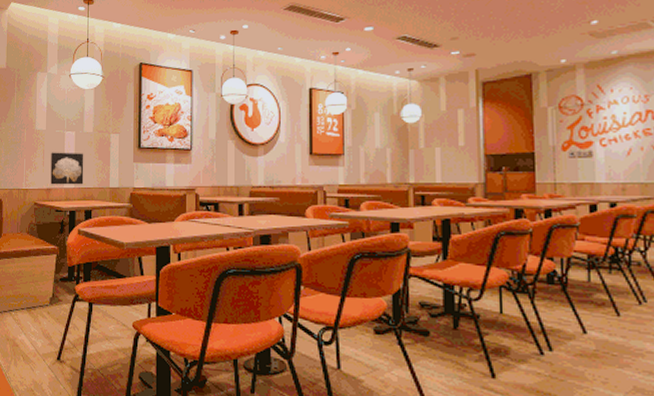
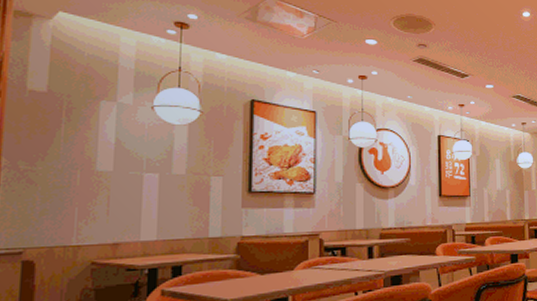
wall art: present [50,152,84,185] -> none [119,198,172,239]

